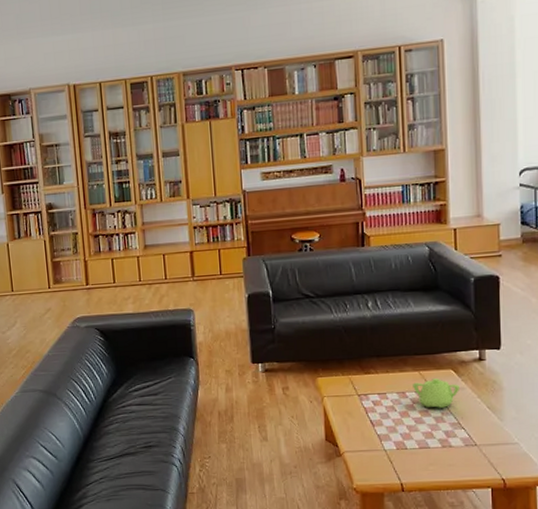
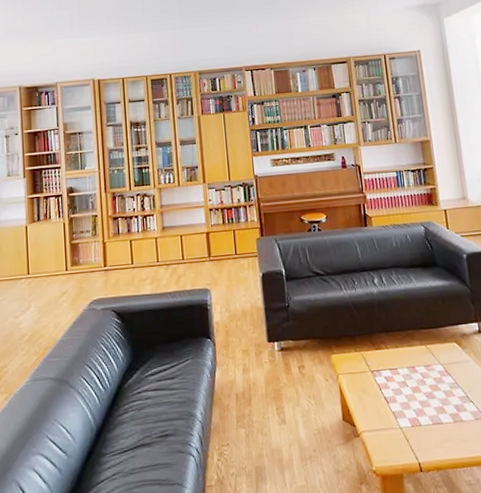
teapot: present [413,378,461,408] -> none [421,352,465,382]

